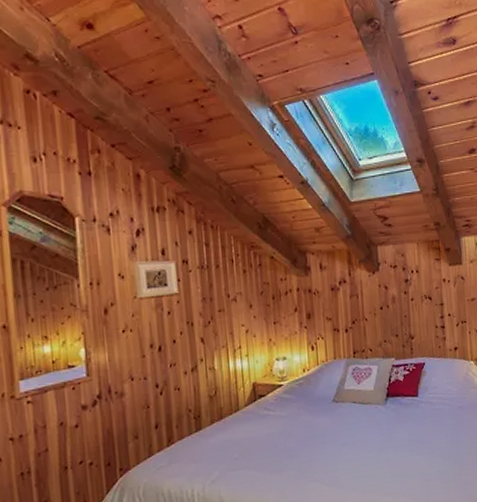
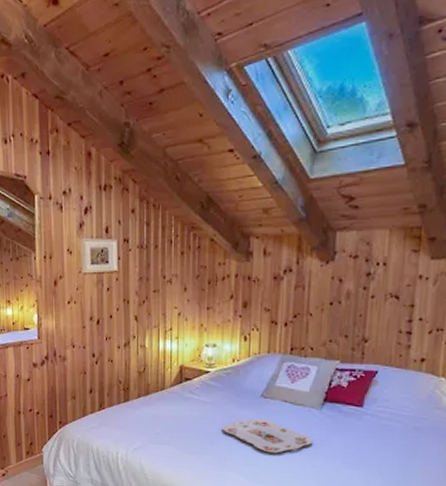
serving tray: none [301,422,383,456] -> present [223,418,313,453]

